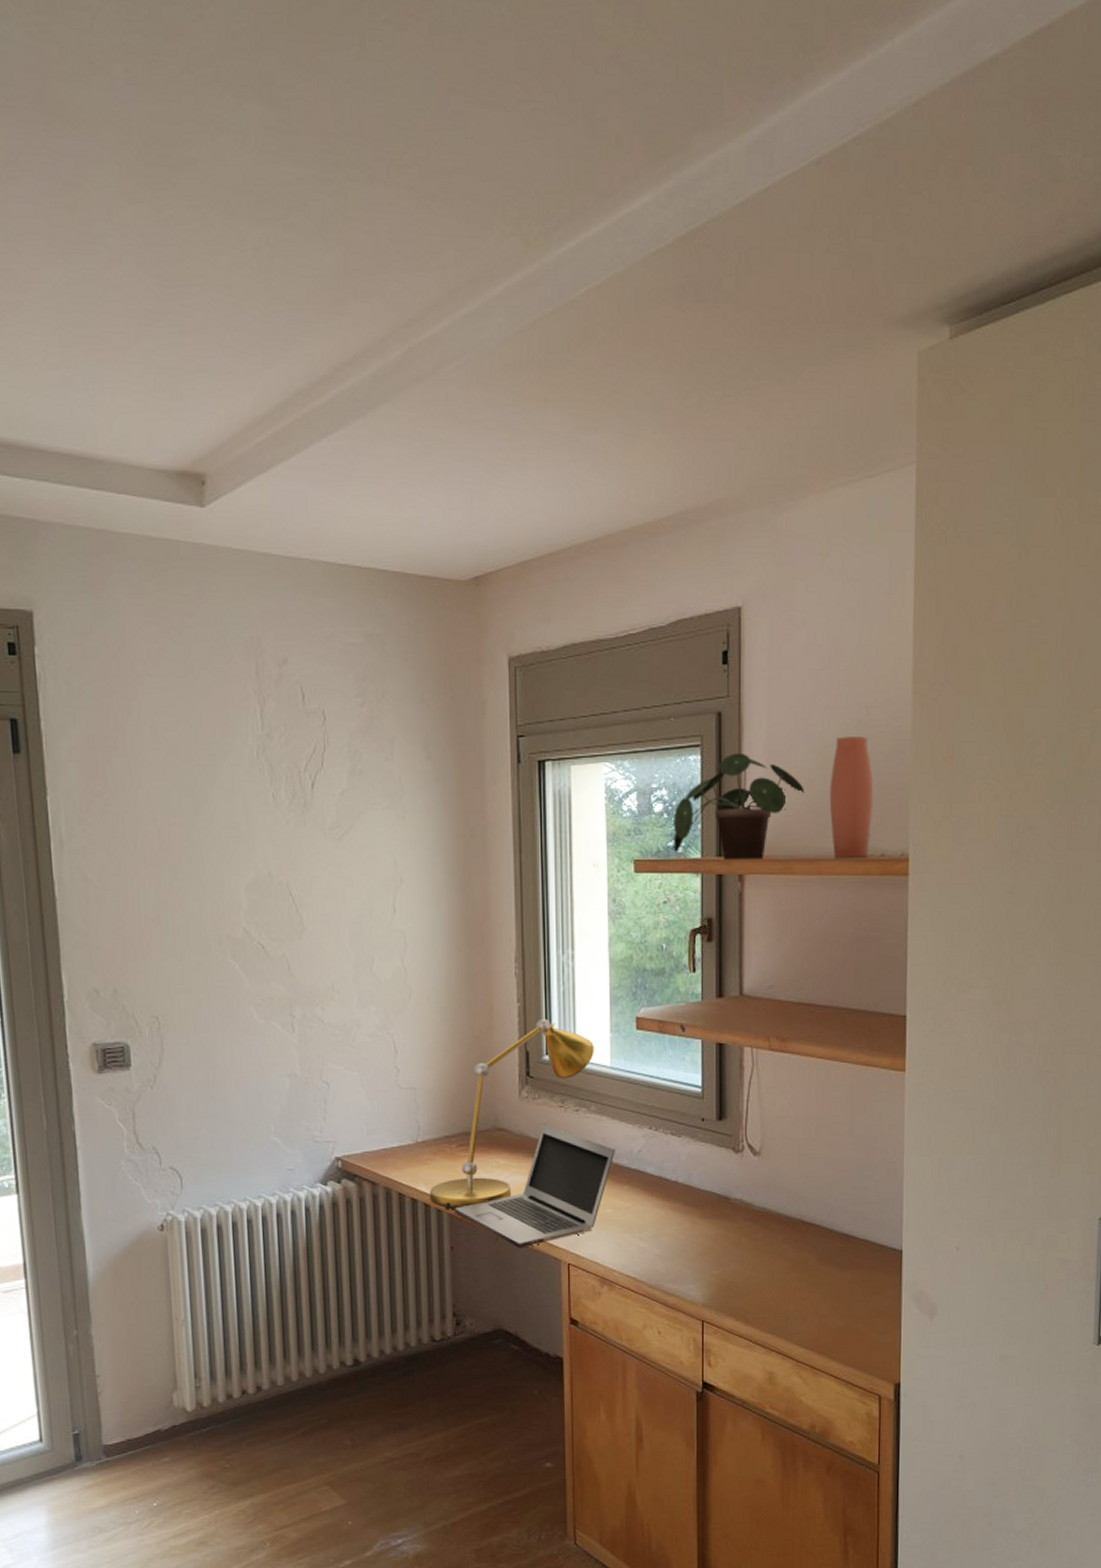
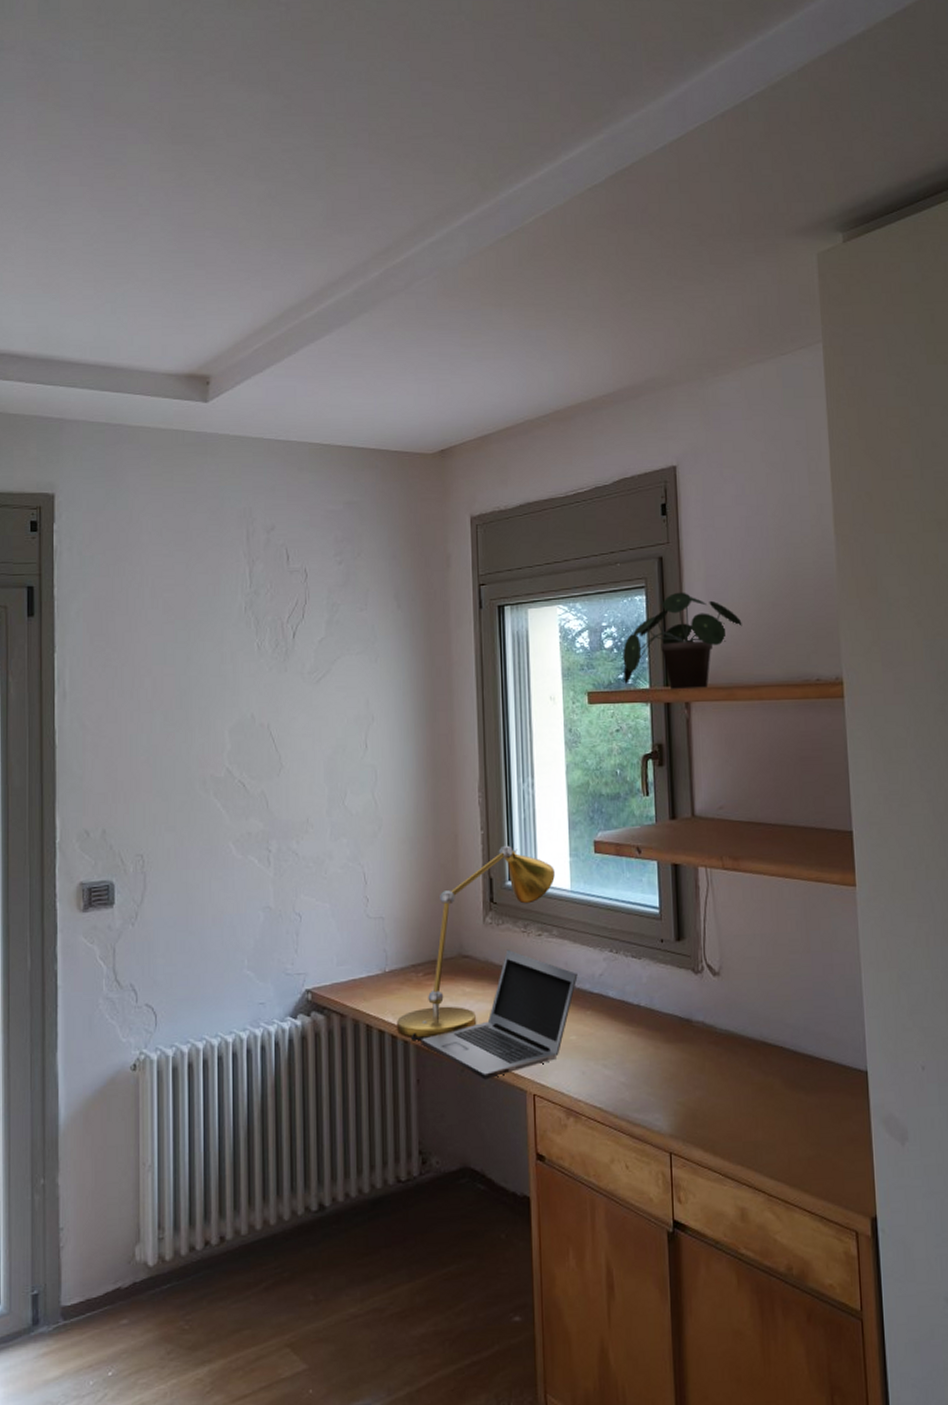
vase: present [829,736,874,859] -> none [765,573,807,685]

